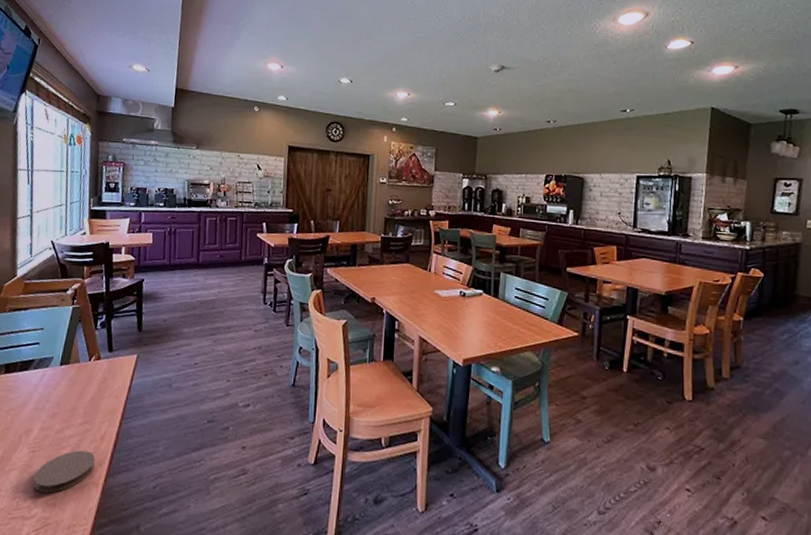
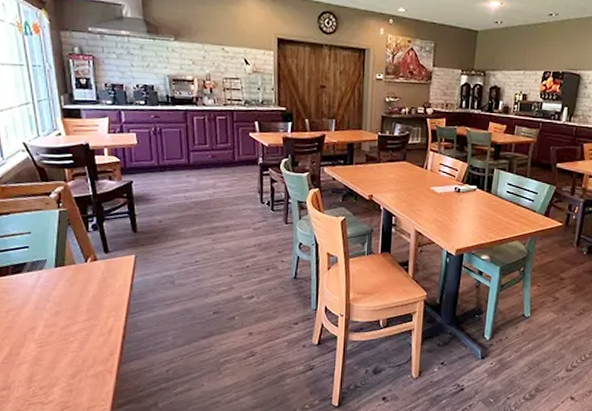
coaster: present [33,450,96,494] -> none [46,343,106,382]

